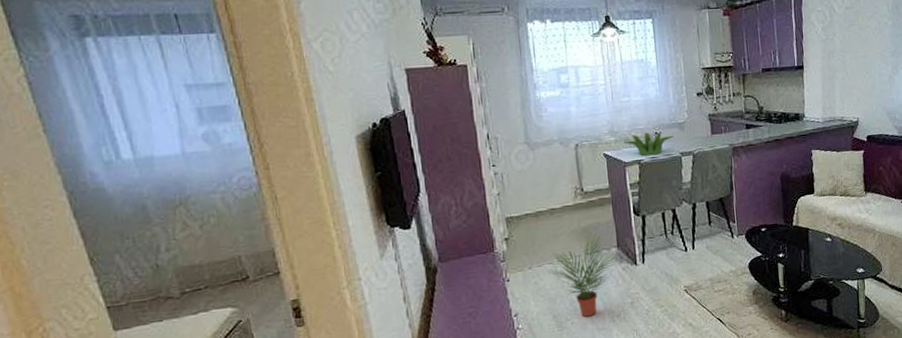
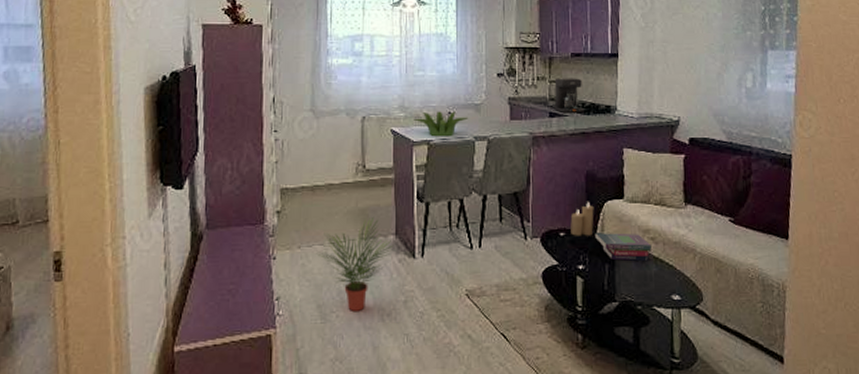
coffee maker: none [749,91,776,125] -> present [554,78,584,114]
candle: none [770,200,790,230] -> present [570,202,594,236]
books: none [791,222,839,246] -> present [595,233,652,262]

